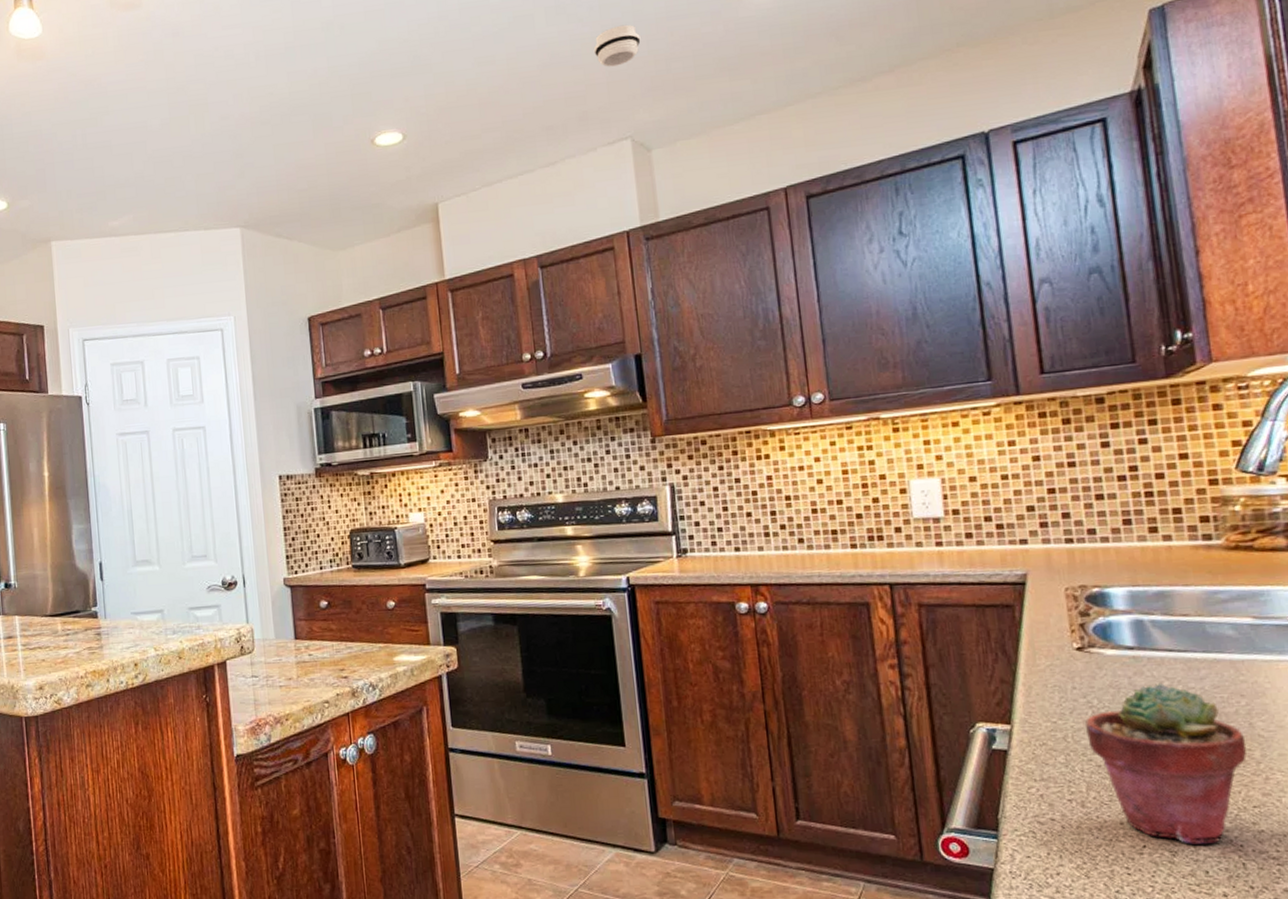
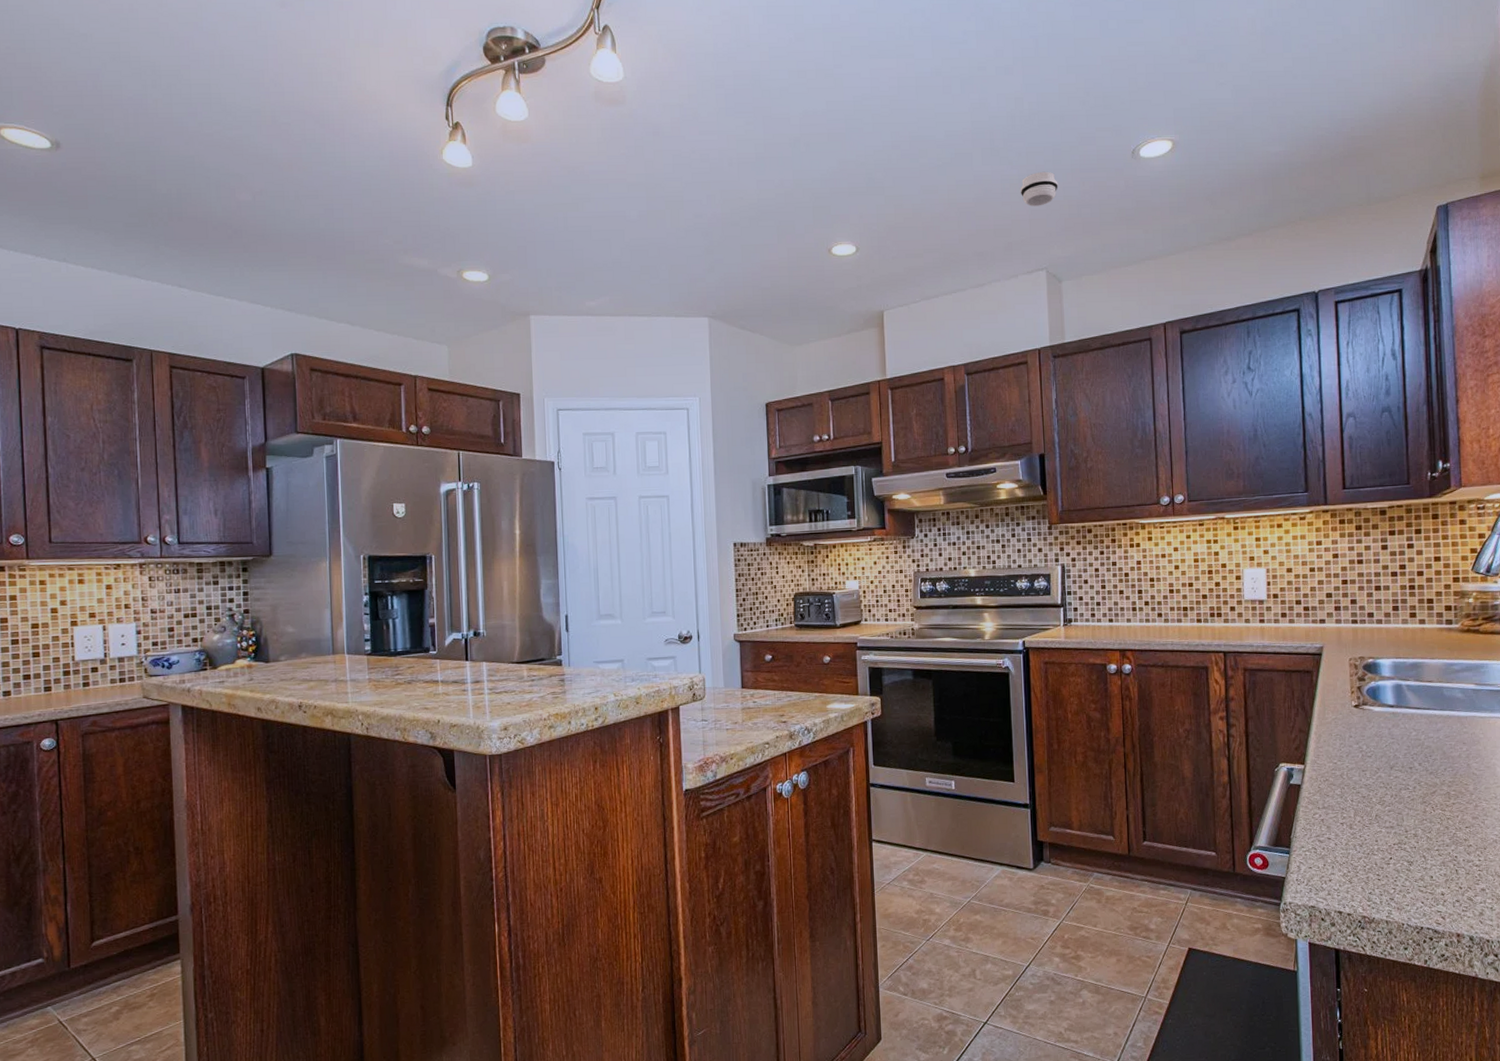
potted succulent: present [1085,682,1247,845] -> none [1357,733,1465,856]

